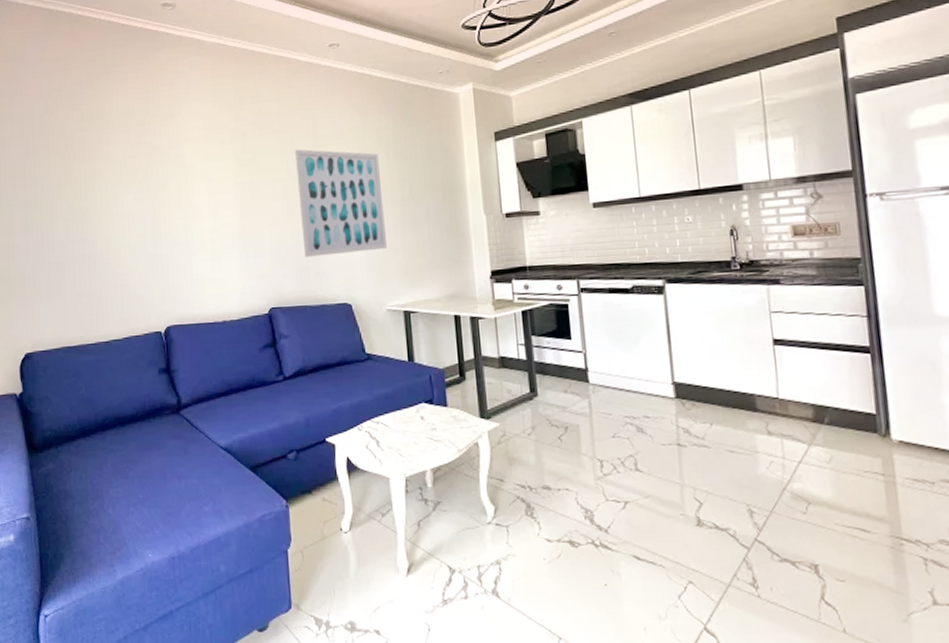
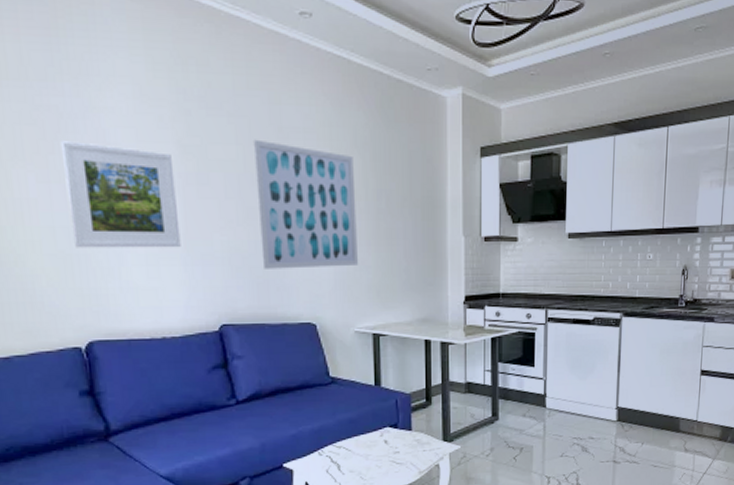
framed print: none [152,166,238,250] -> present [60,141,181,248]

